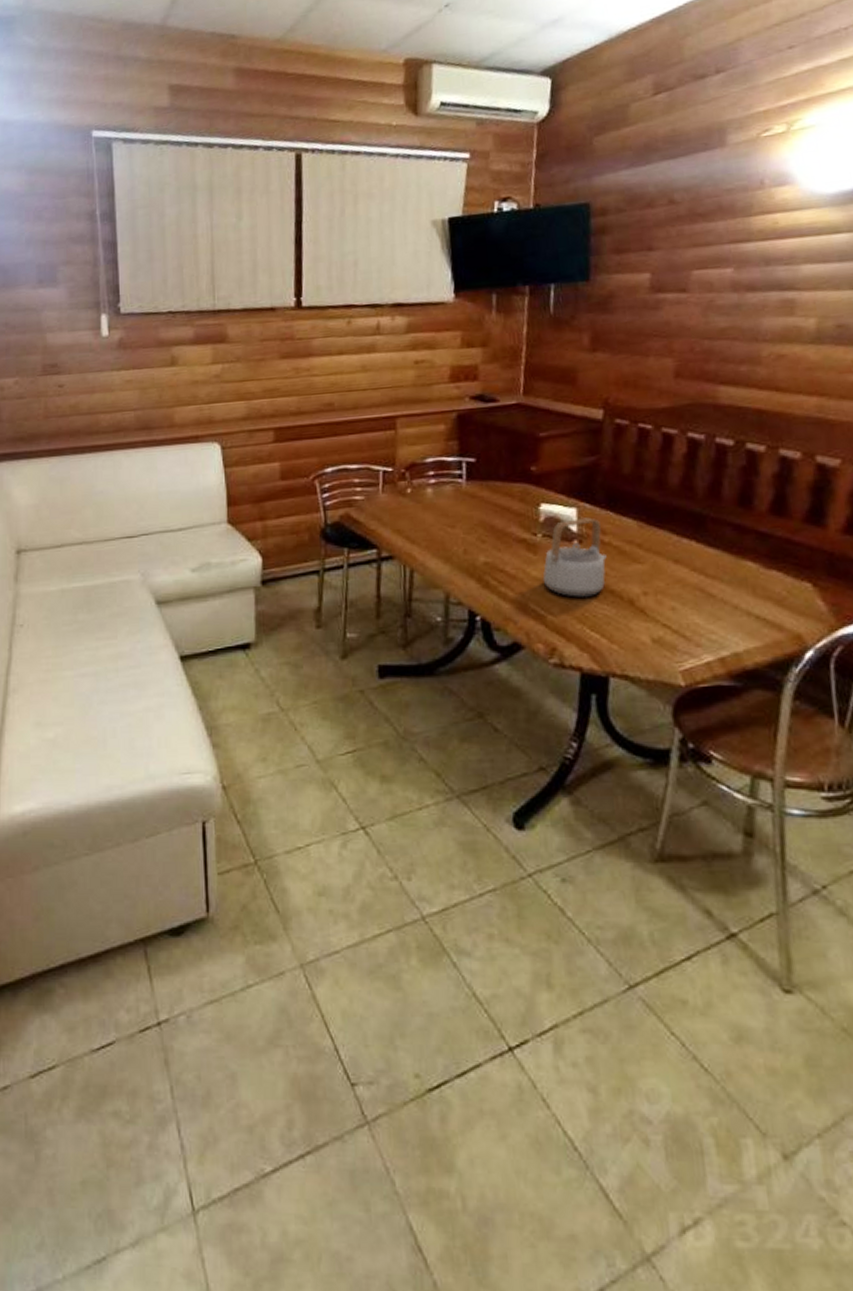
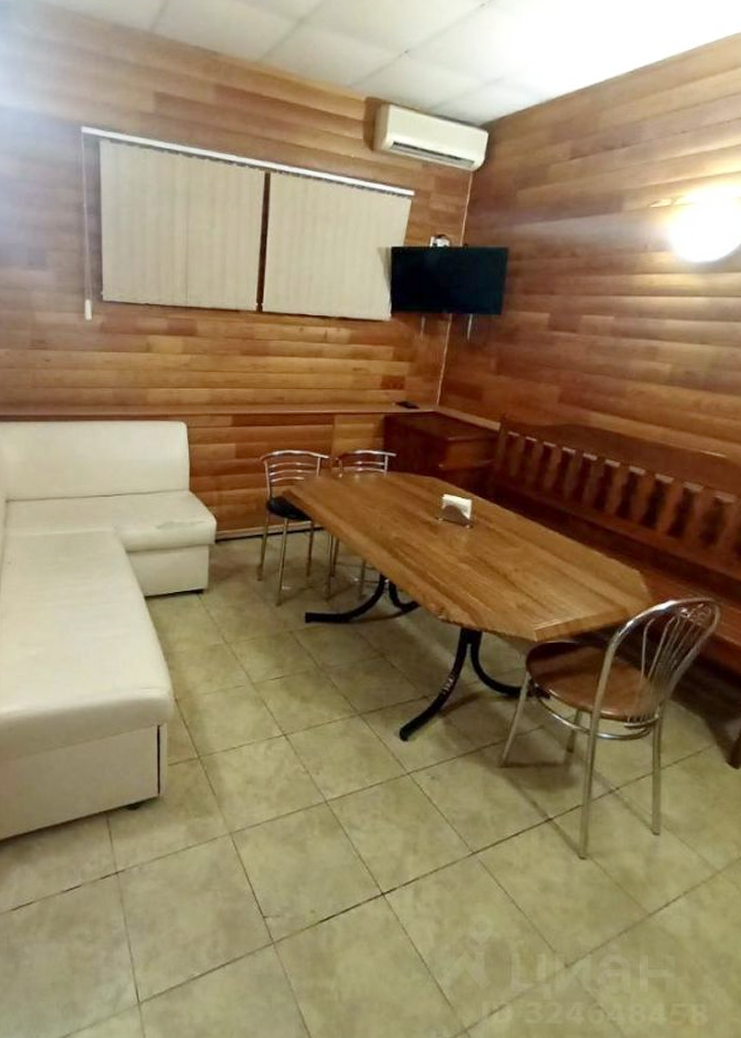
teapot: present [542,517,607,597] -> none [439,508,490,570]

